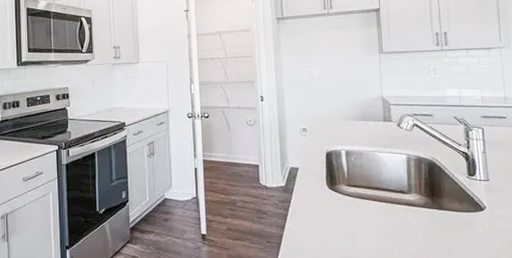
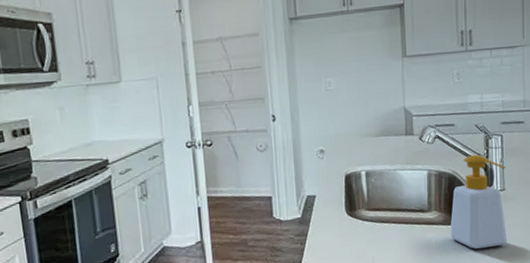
soap bottle: none [431,144,494,235] -> present [450,154,507,249]

